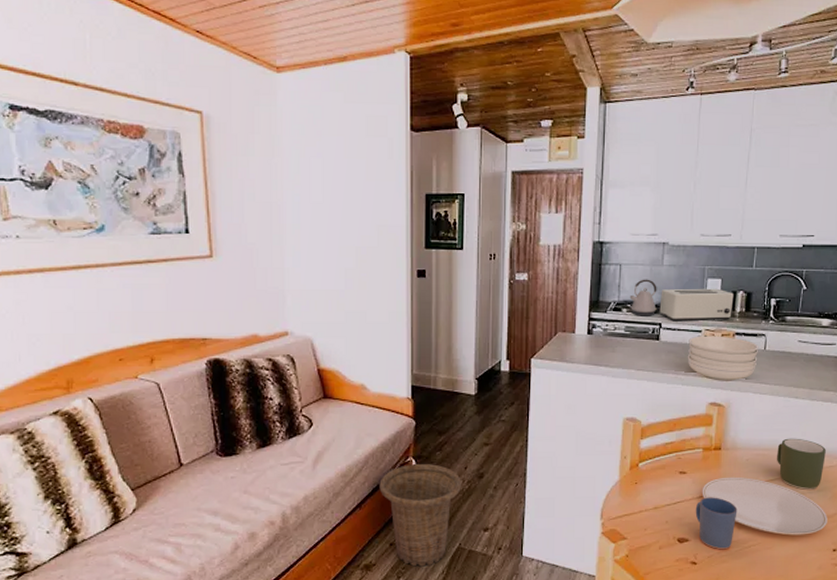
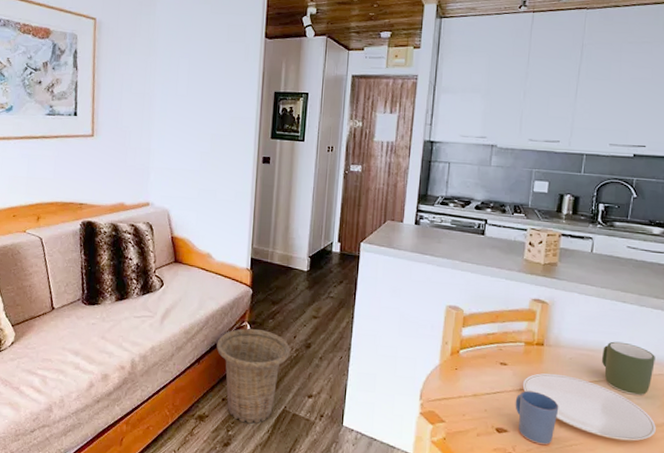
kettle: present [629,279,657,318] -> none [457,177,484,213]
toaster: present [659,288,734,322] -> none [485,188,561,221]
bowl: present [687,336,759,381] -> none [511,234,586,280]

